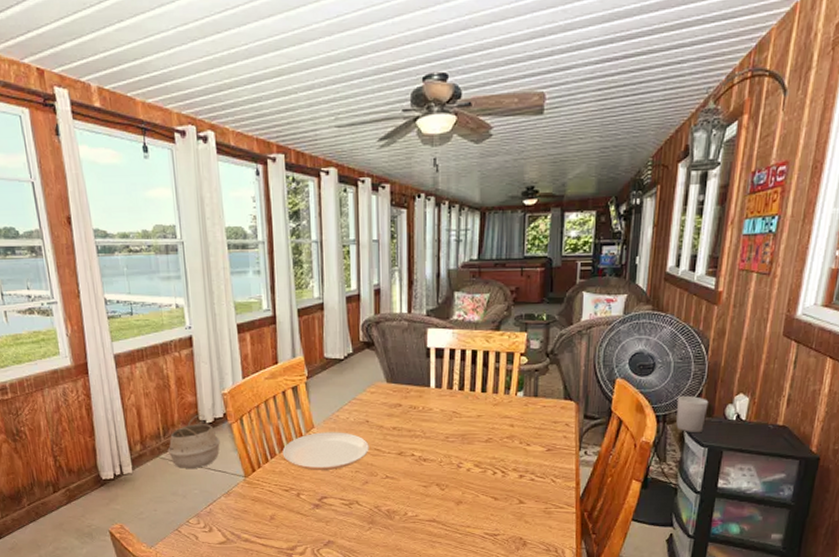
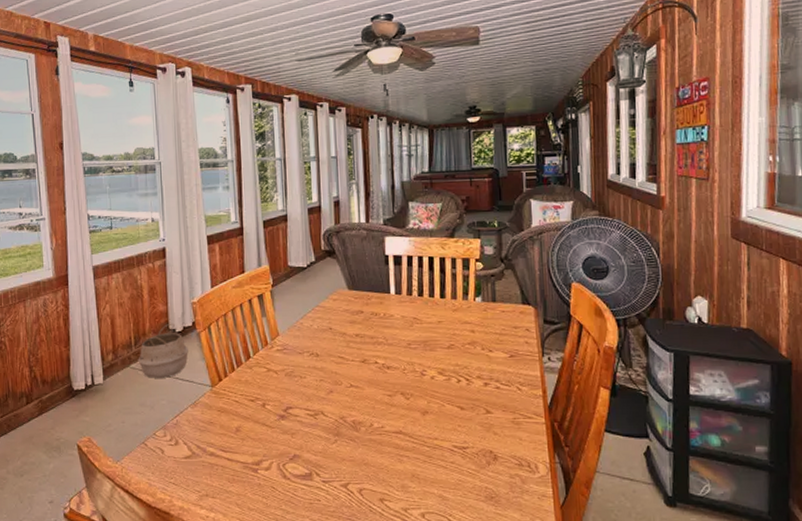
plate: present [282,432,369,470] -> none [248,339,333,379]
candle holder: present [676,395,709,433] -> none [634,298,668,338]

